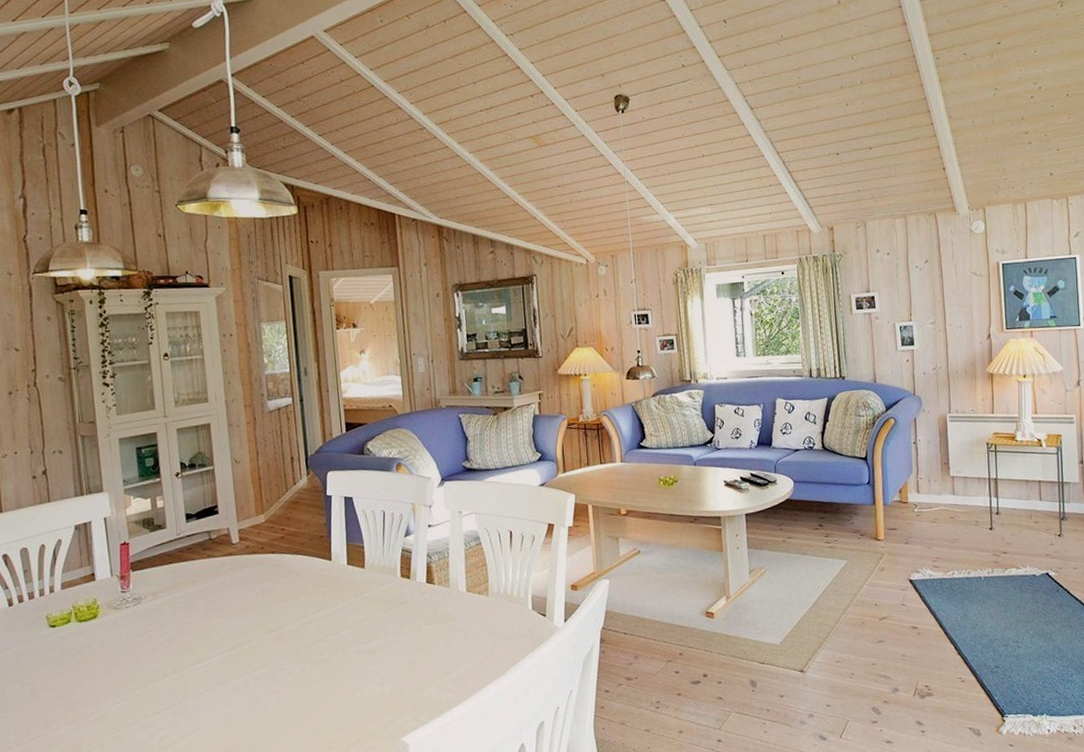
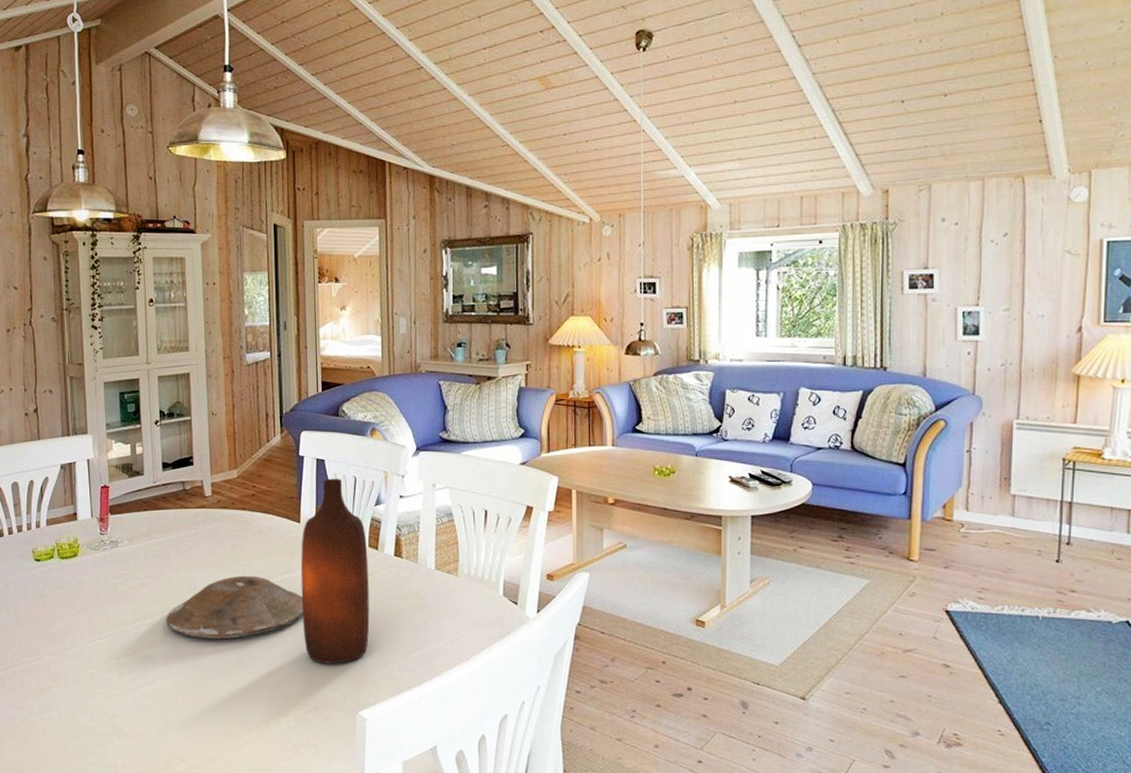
plate: none [197,617,340,686] -> present [166,575,303,639]
bottle: none [333,513,407,696] -> present [300,478,370,664]

